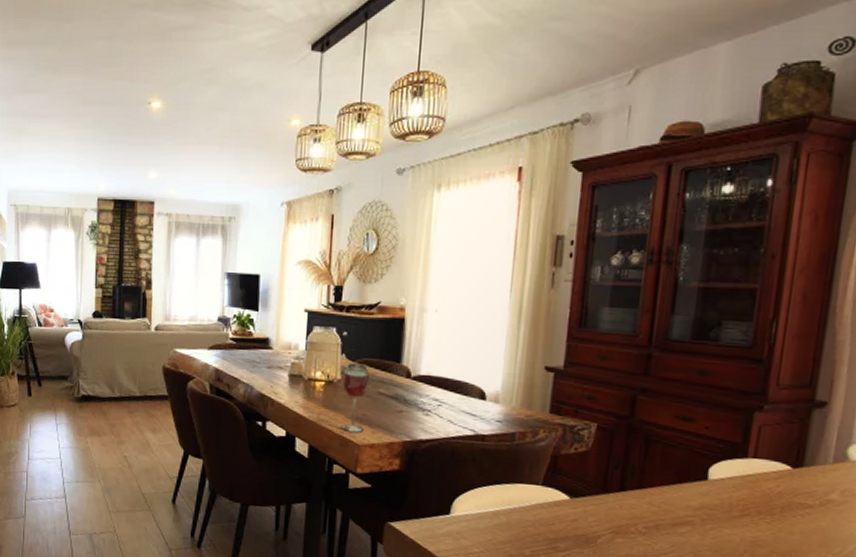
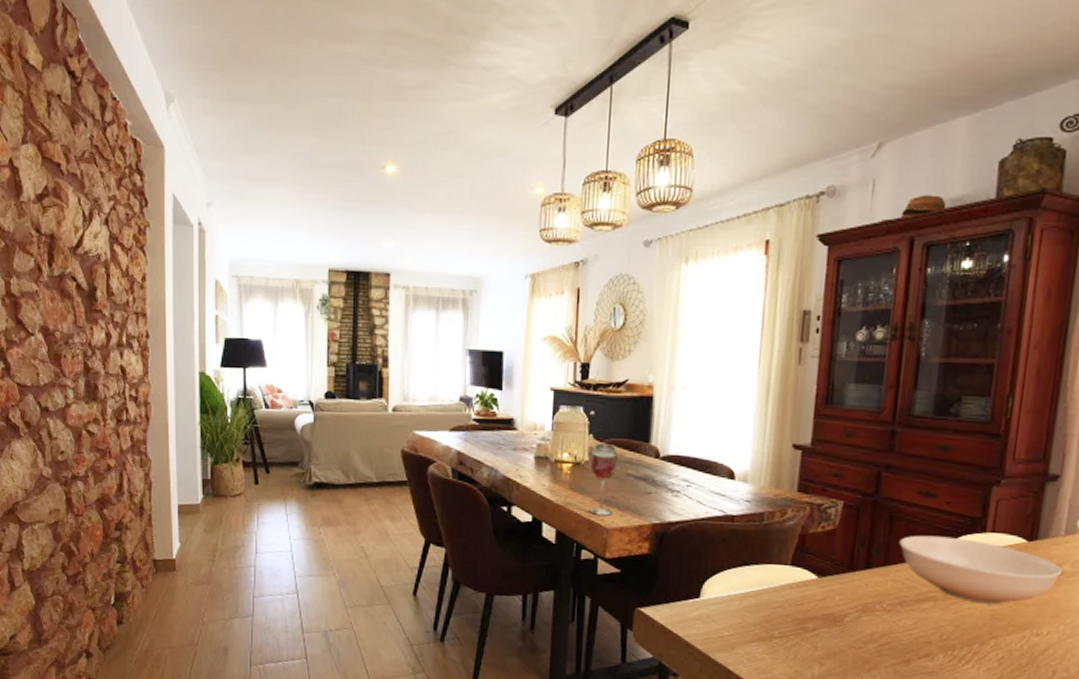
bowl: none [655,459,831,532] -> present [899,535,1063,605]

